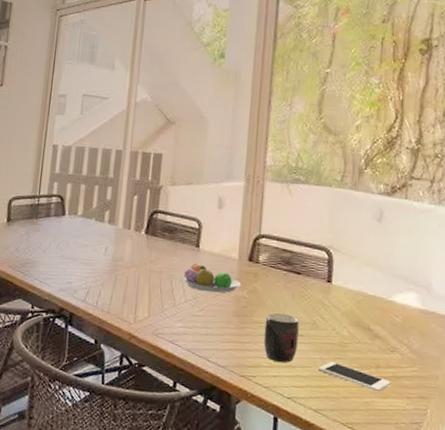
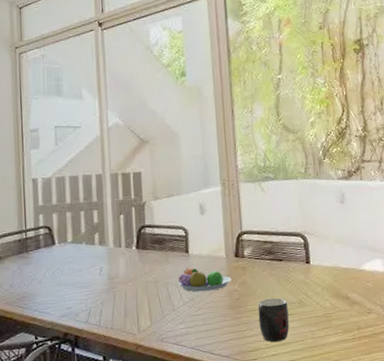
cell phone: present [318,361,391,392] -> none [310,331,372,350]

